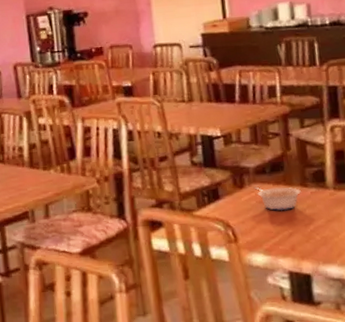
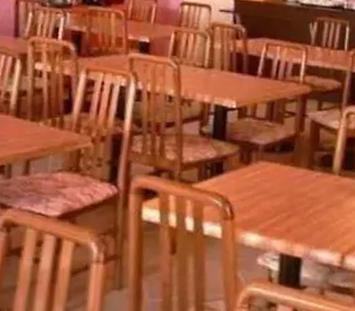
legume: present [253,186,301,211] -> none [259,164,307,192]

